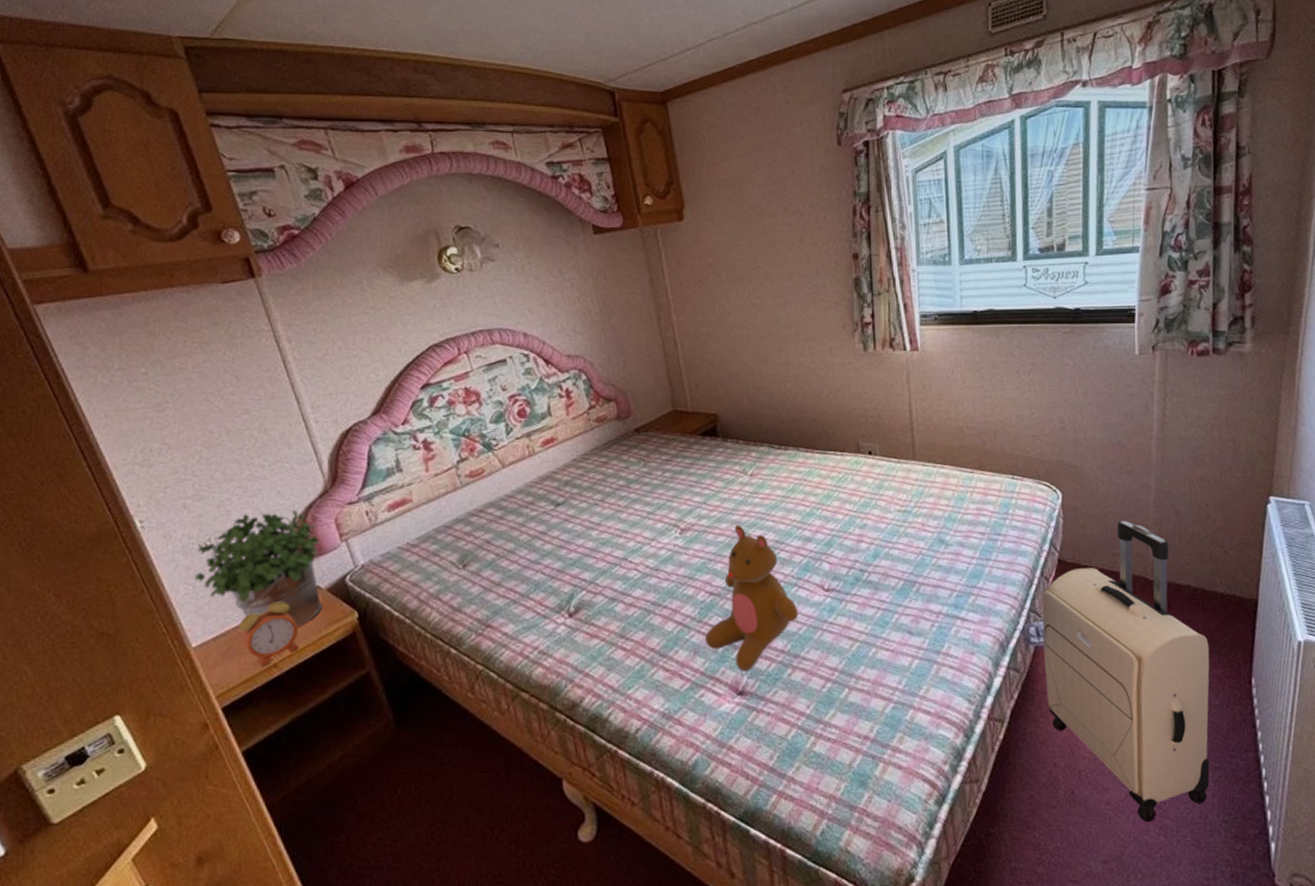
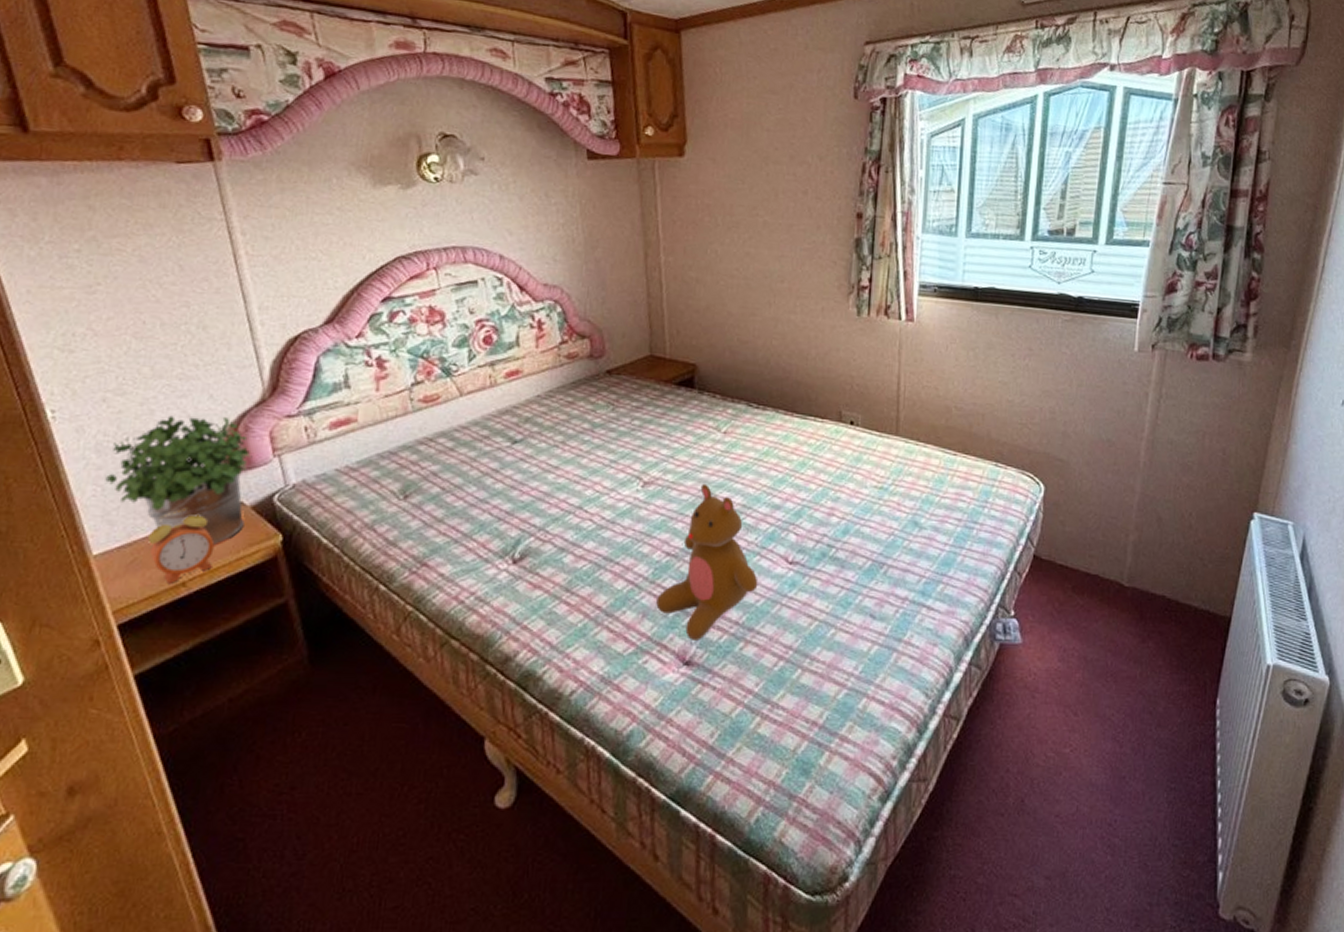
suitcase: present [1041,520,1210,823] -> none [1006,521,1178,840]

